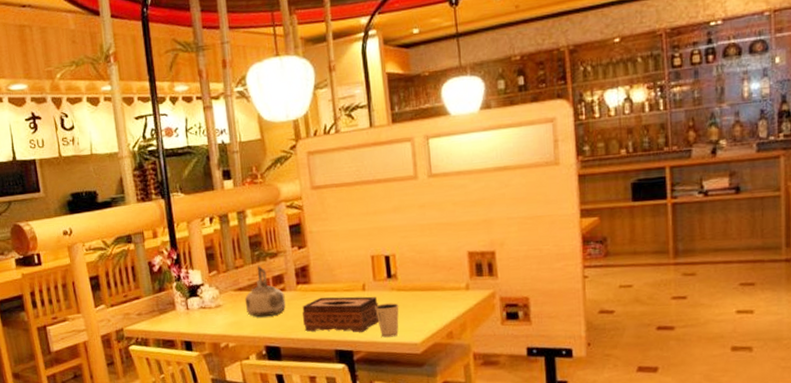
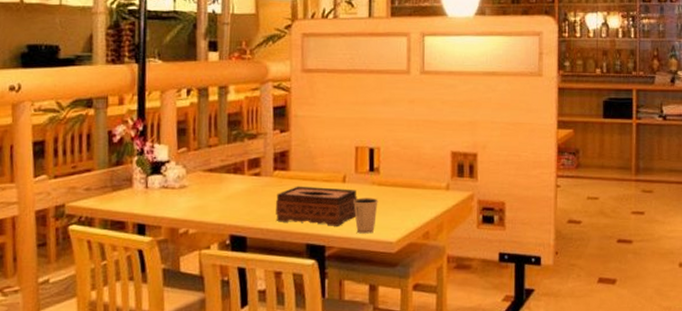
kettle: present [244,265,286,318] -> none [214,146,259,203]

